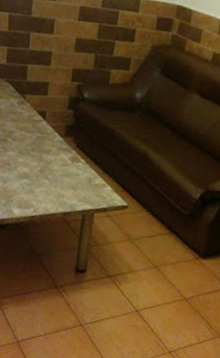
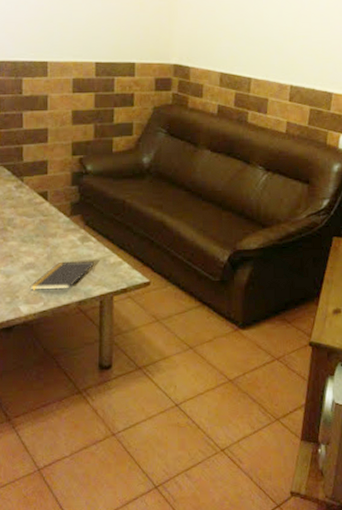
notepad: none [23,177,81,201] -> present [30,262,94,290]

